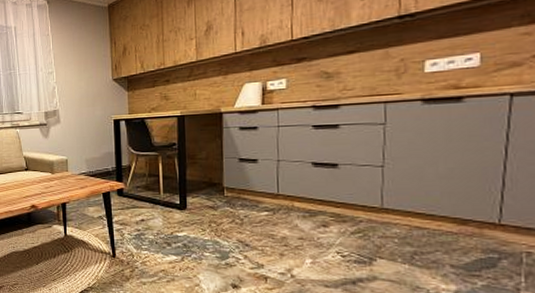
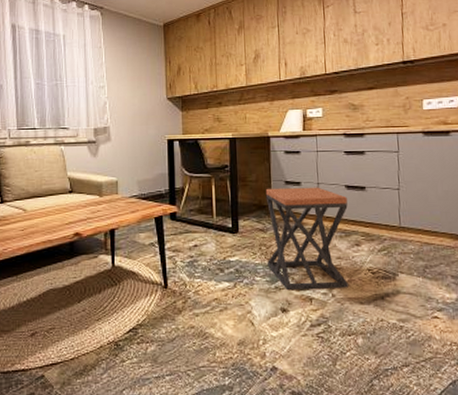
stool: none [216,164,314,269] -> present [265,187,348,289]

